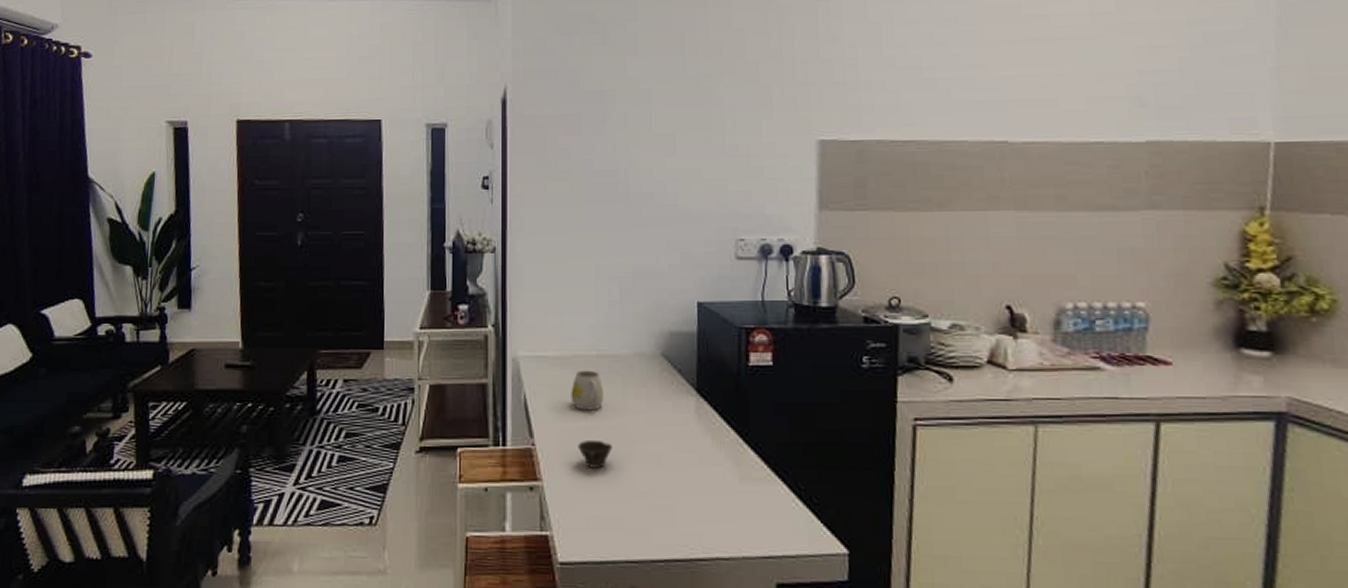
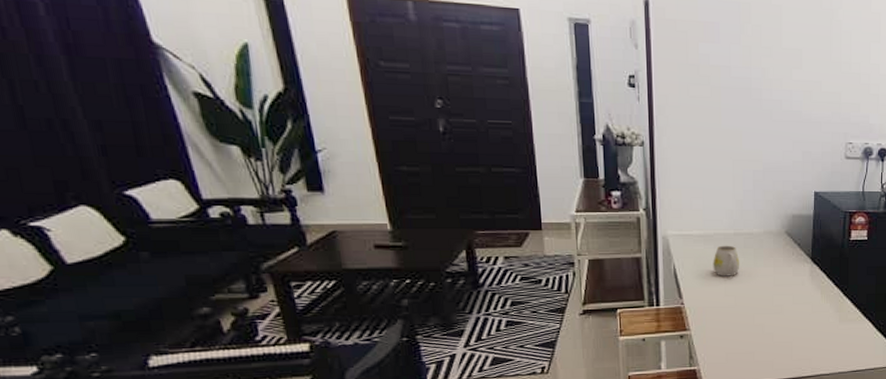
cup: present [577,439,613,468] -> none [719,298,747,319]

